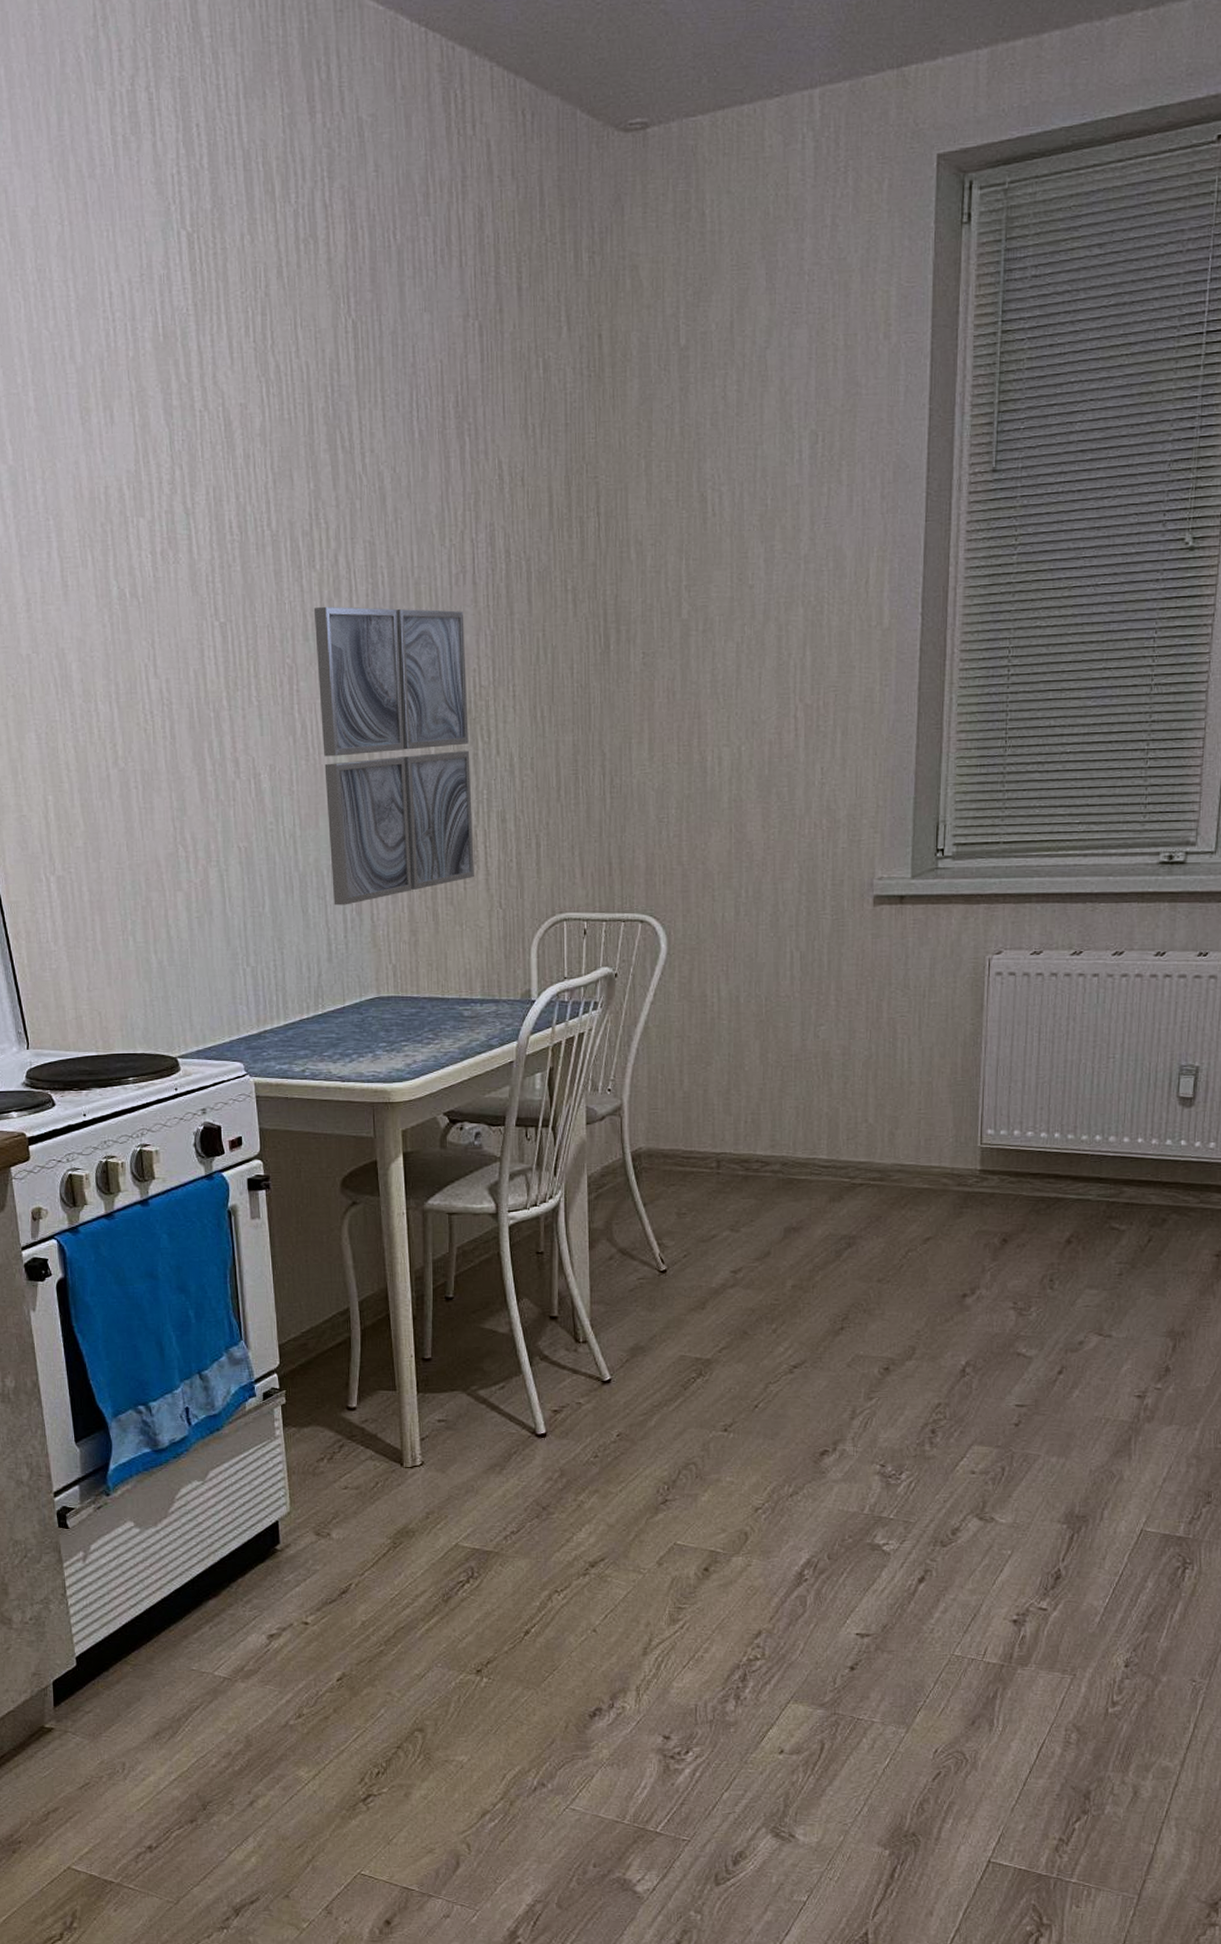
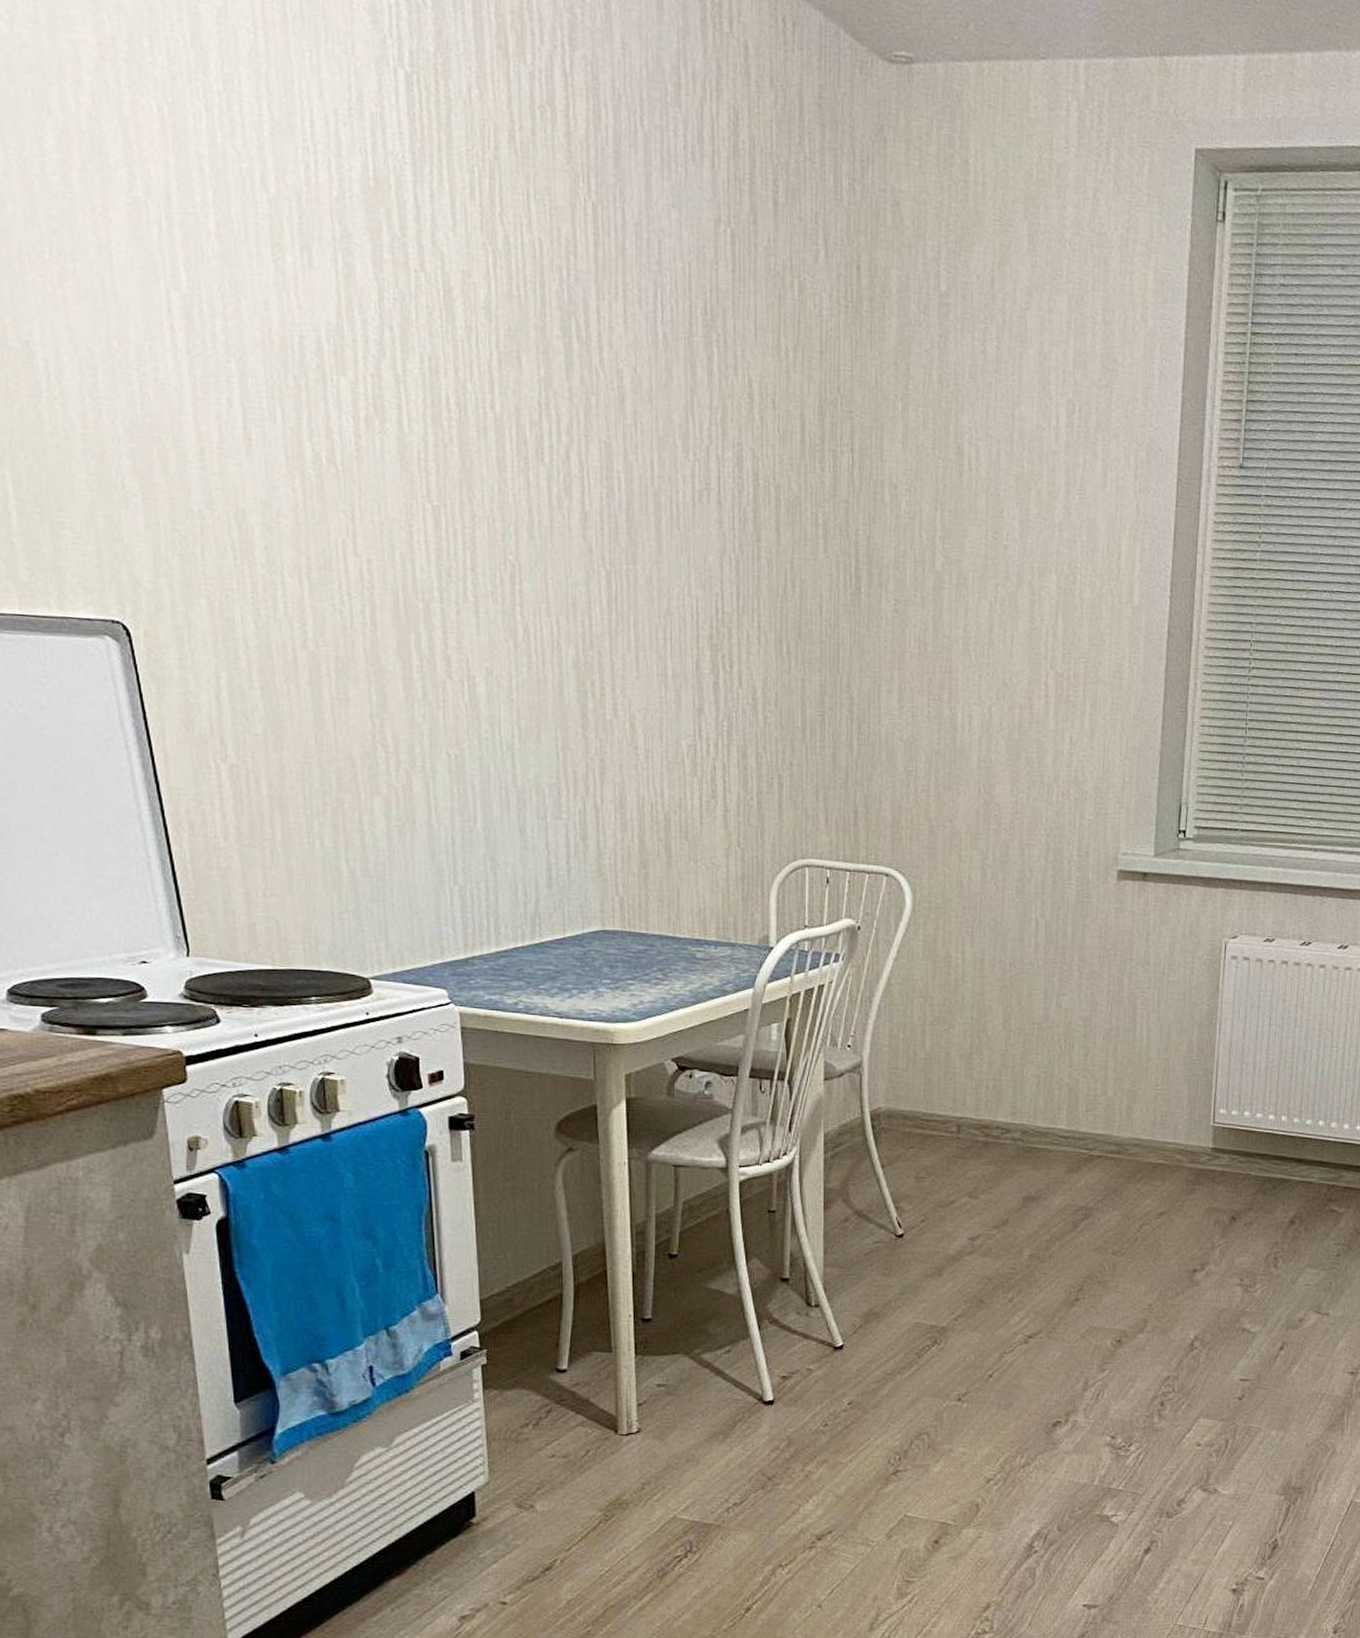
wall art: present [313,606,474,906] -> none [540,504,712,829]

